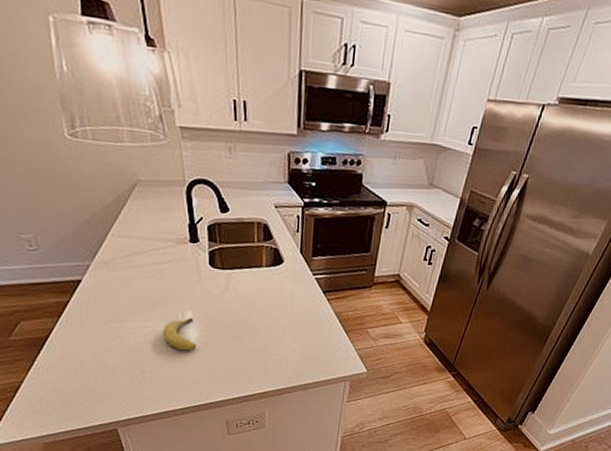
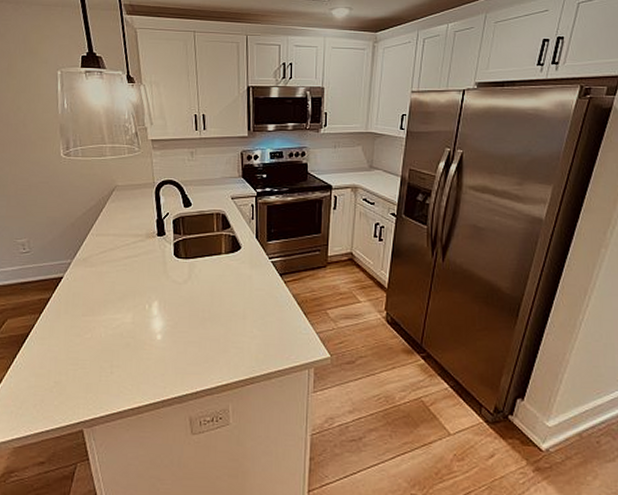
fruit: present [162,317,197,351] -> none [130,307,162,342]

